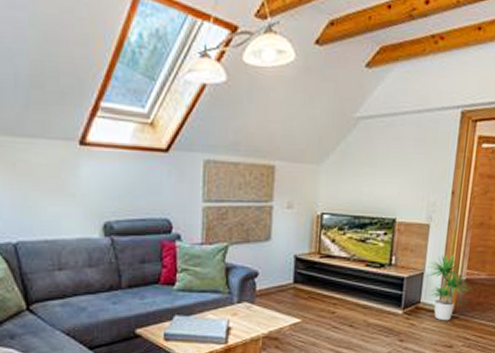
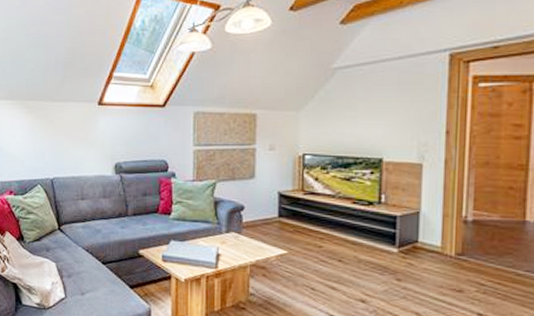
potted plant: present [426,254,471,321] -> none [422,193,481,264]

